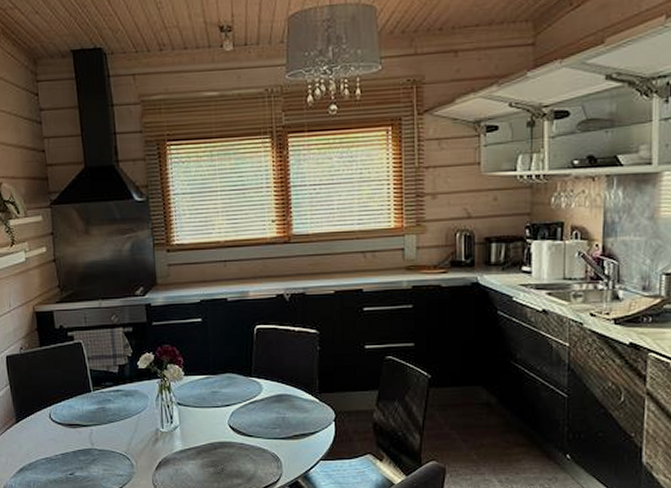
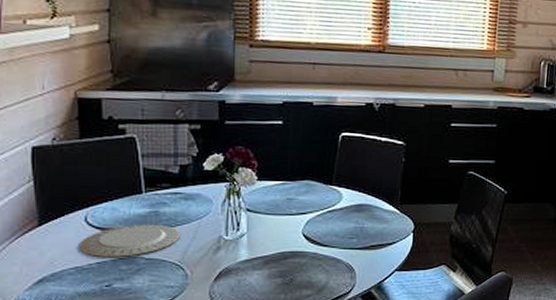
plate: none [46,419,124,449] -> present [78,224,180,257]

